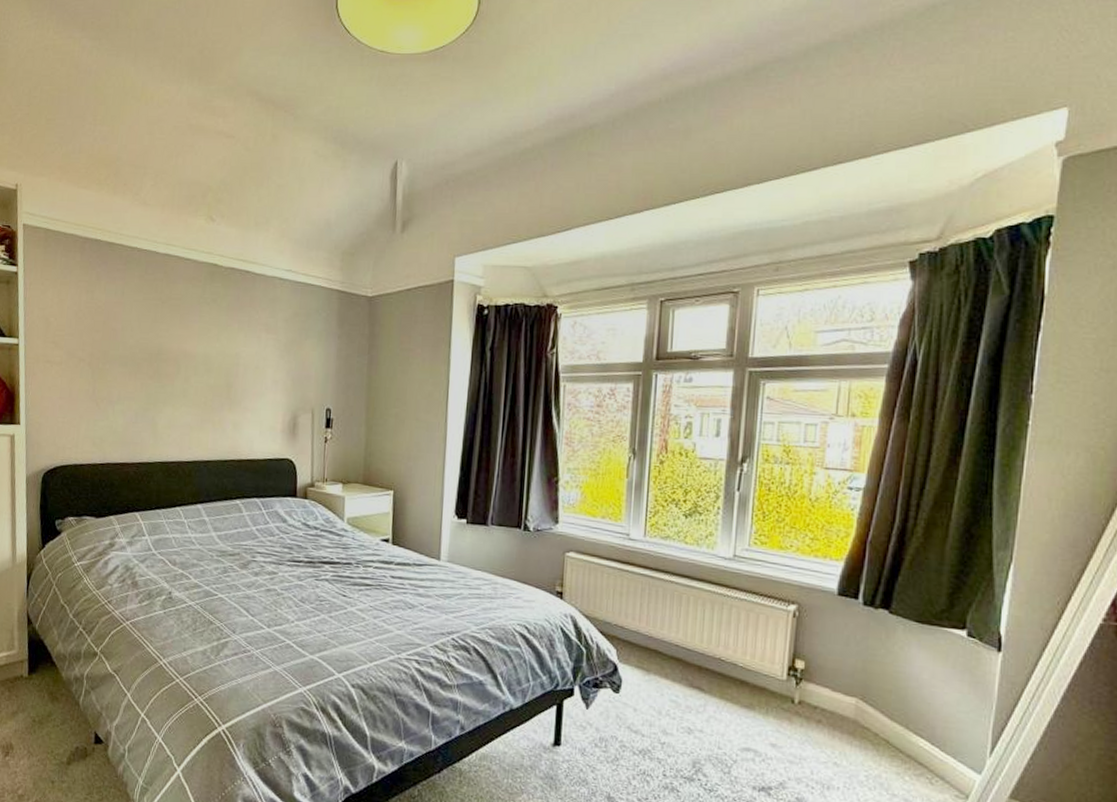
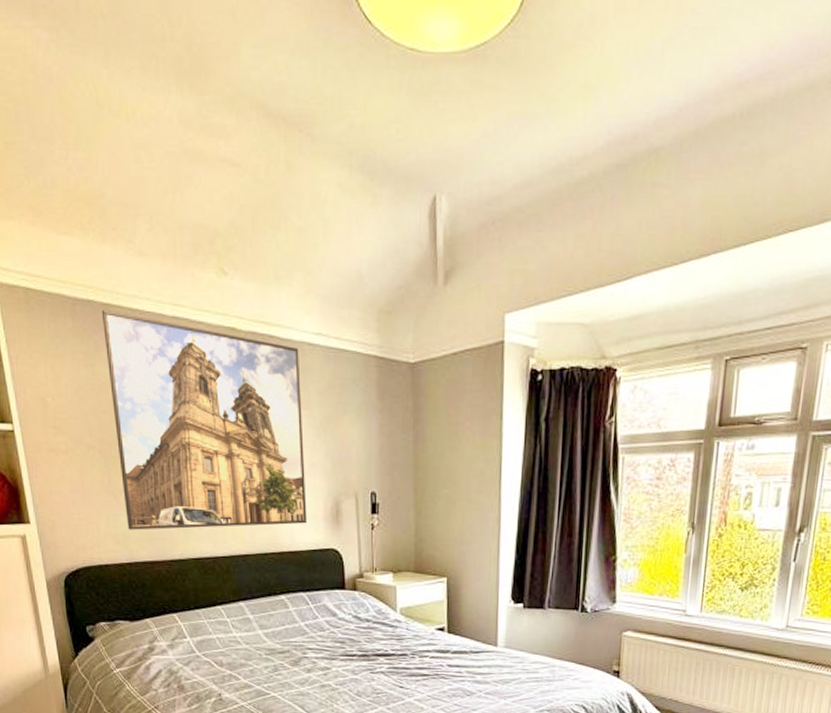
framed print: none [104,247,271,435] -> present [101,309,307,530]

